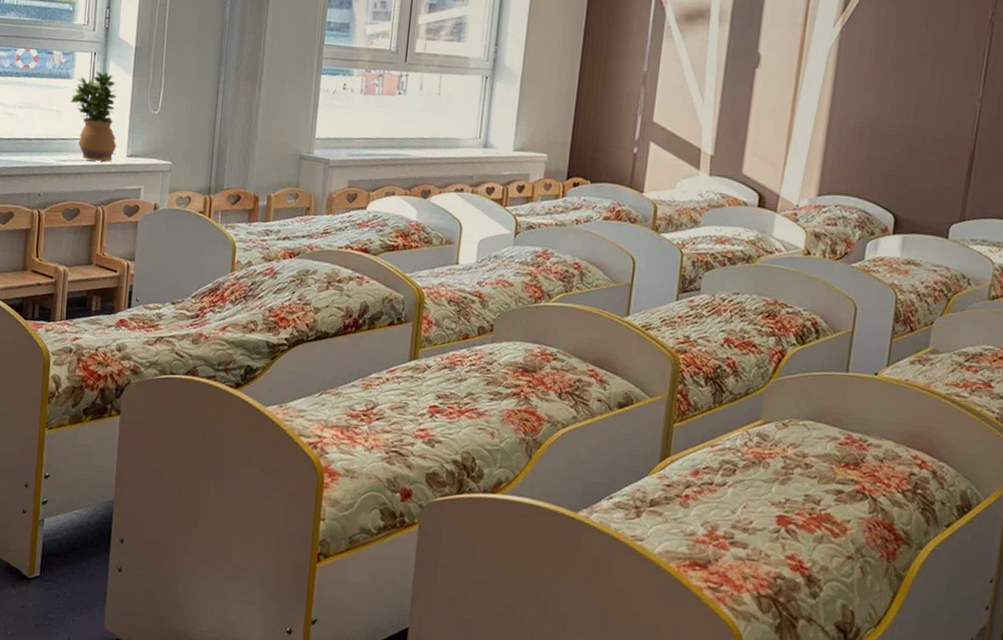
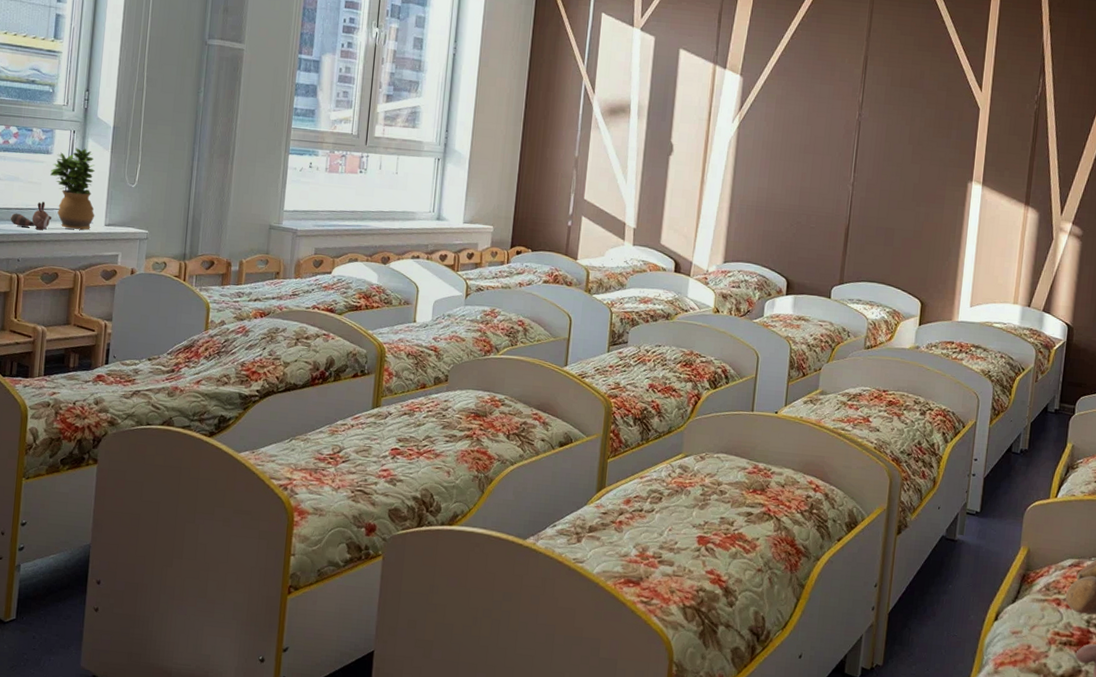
toy rabbit: none [30,131,73,163] -> present [10,201,52,231]

